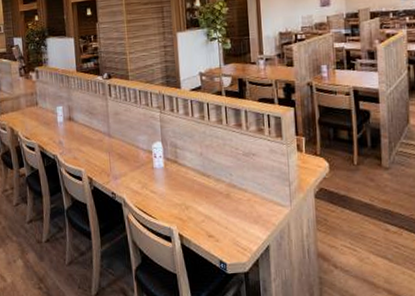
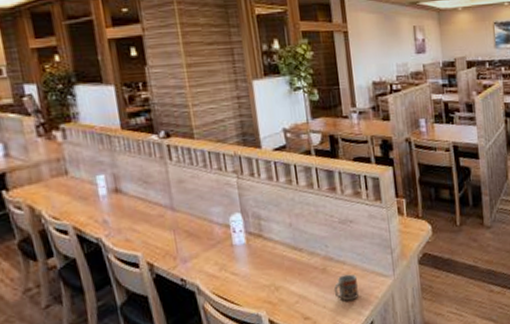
cup: none [235,201,257,225] -> present [333,274,359,301]

